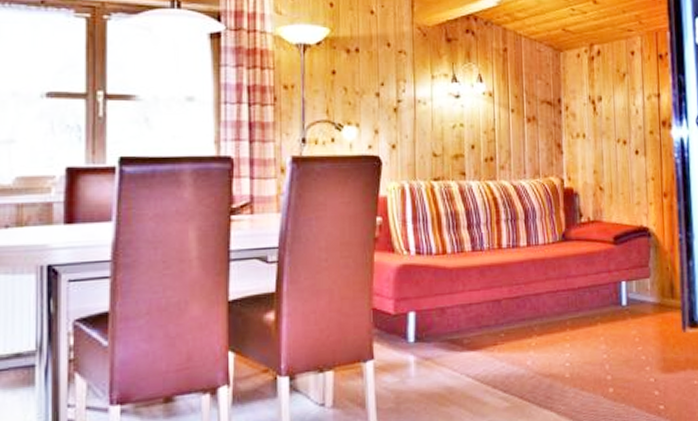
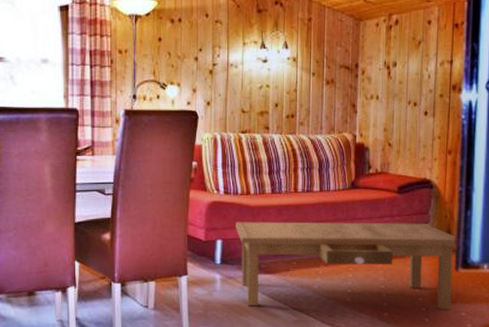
coffee table: none [431,277,682,394] -> present [235,221,456,310]

